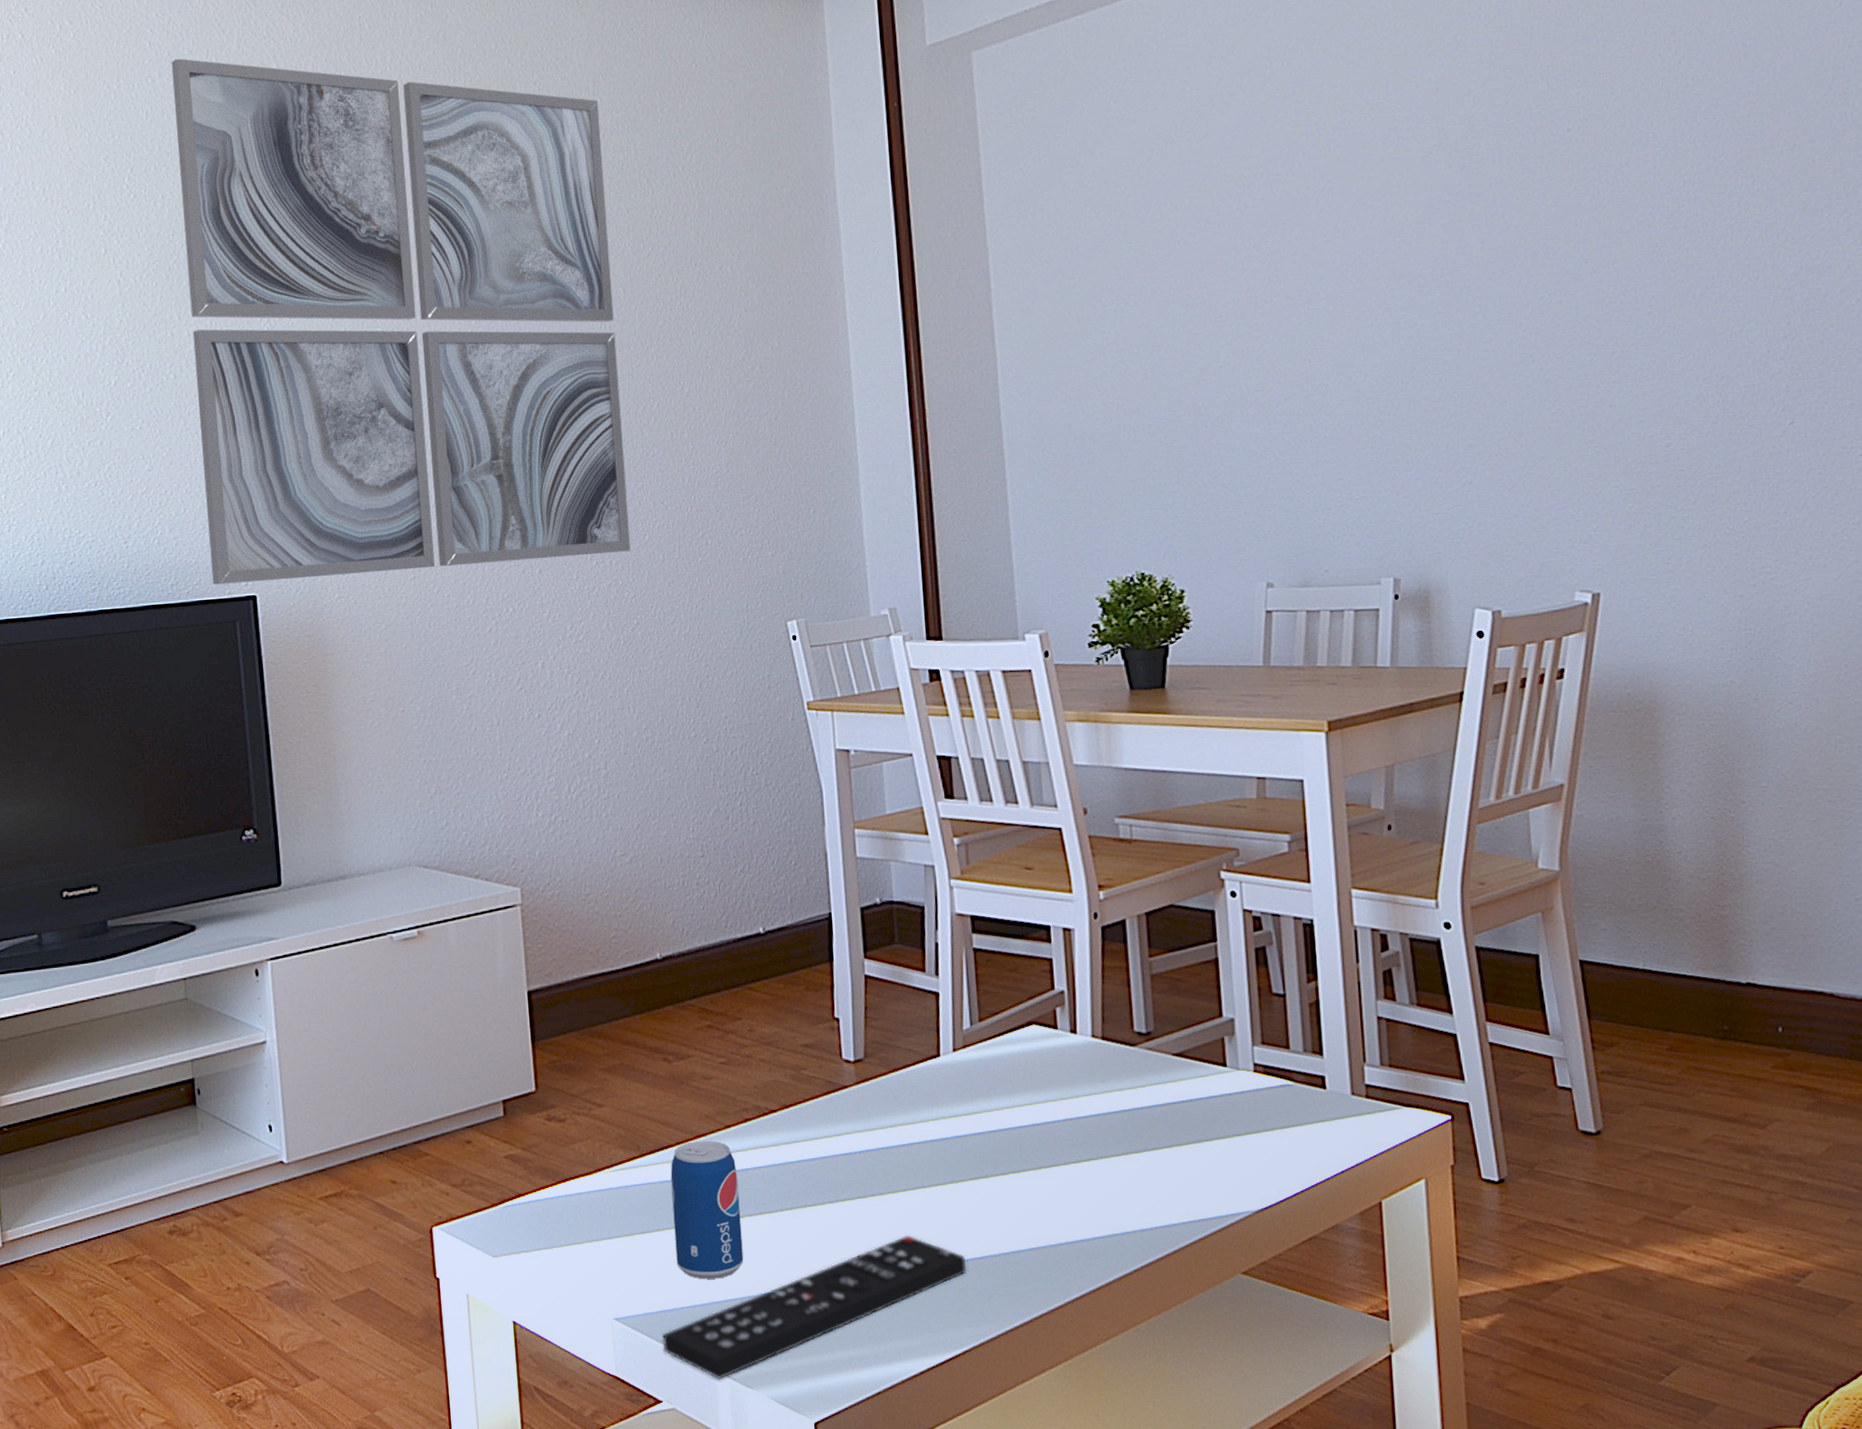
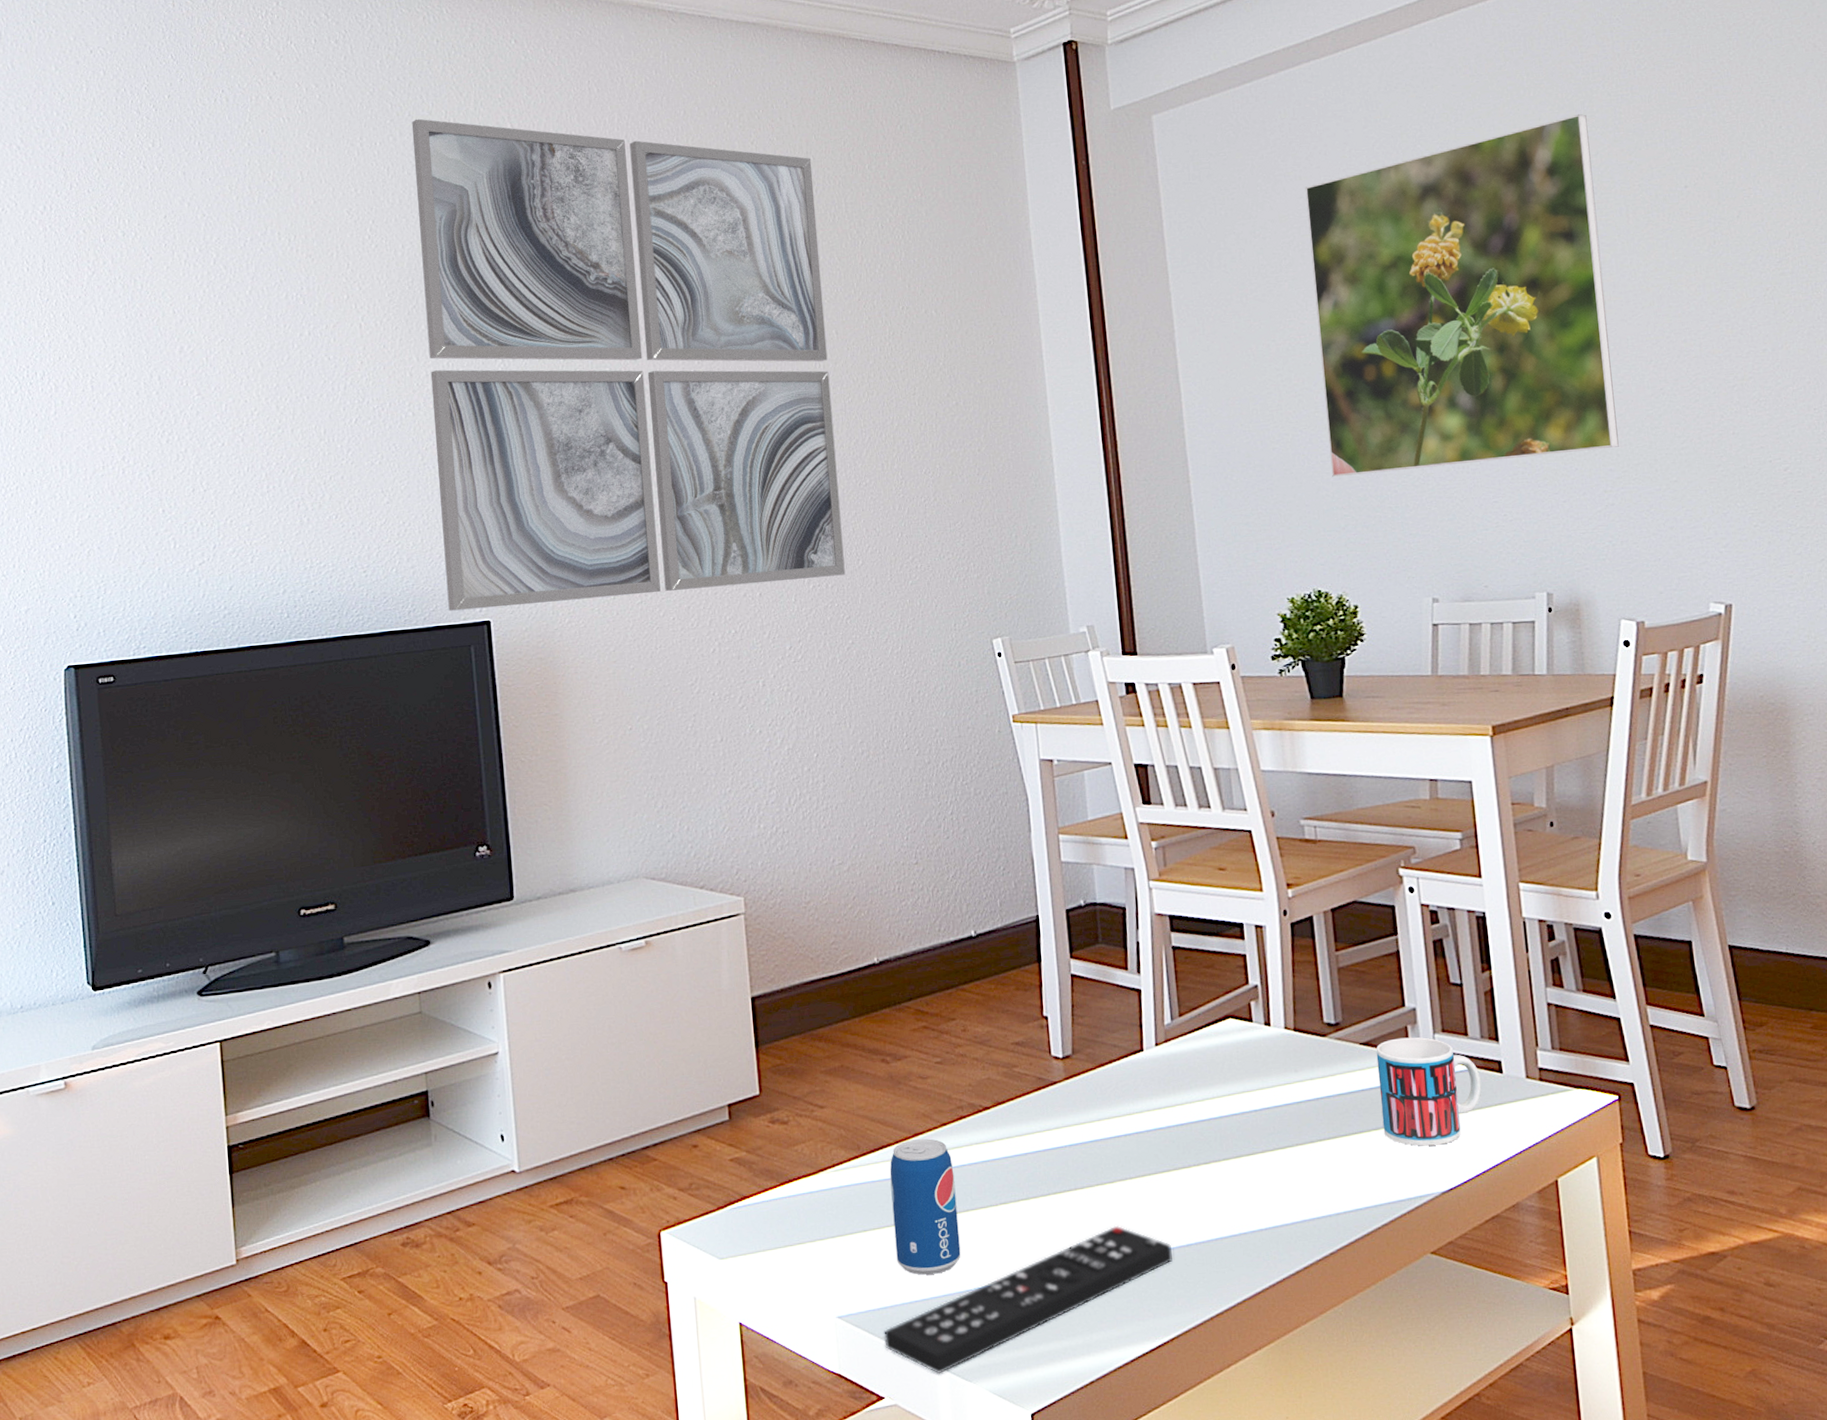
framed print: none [1139,48,1481,451] -> present [1305,113,1619,477]
mug: none [1189,1049,1303,1163] -> present [1376,1037,1482,1146]

